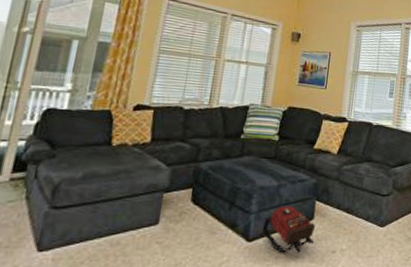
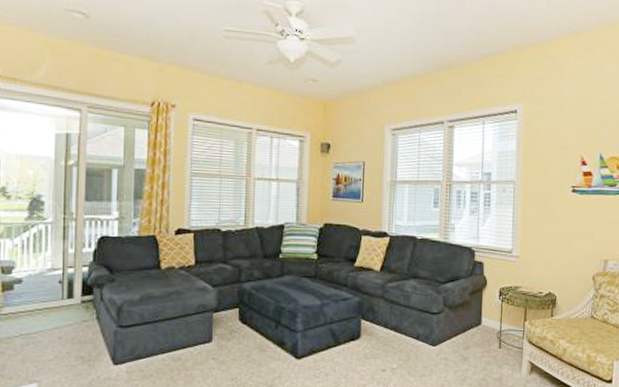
backpack: present [261,206,316,253] -> none [309,325,363,371]

